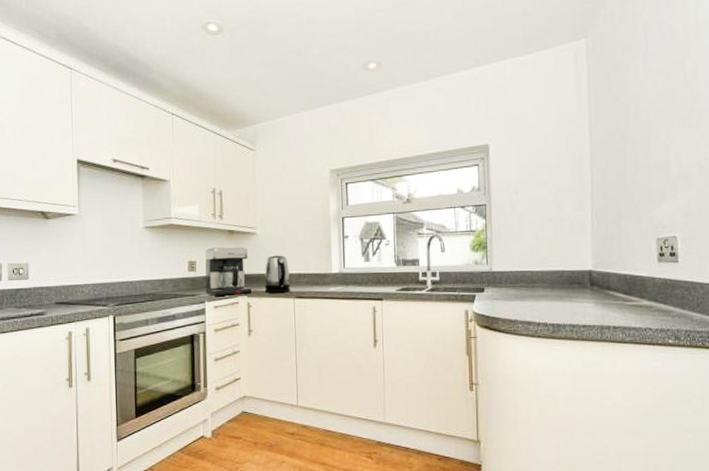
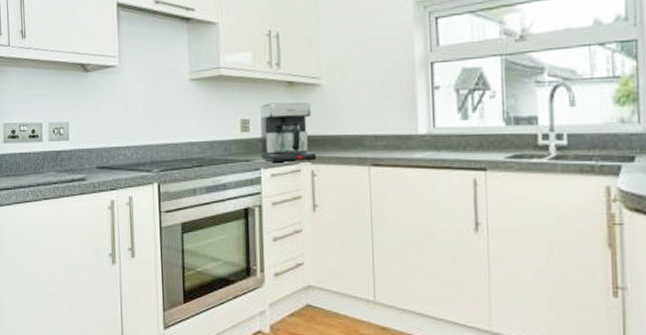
kettle: present [264,255,291,293] -> none [331,112,365,159]

